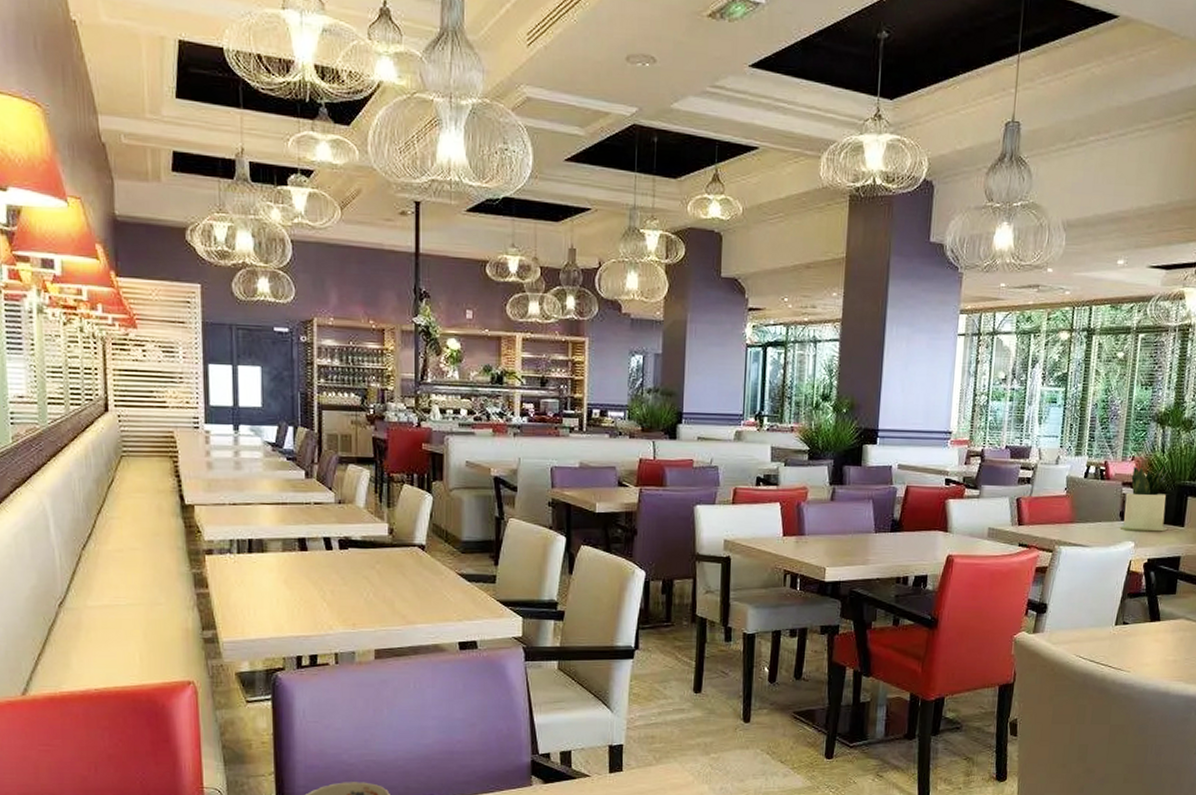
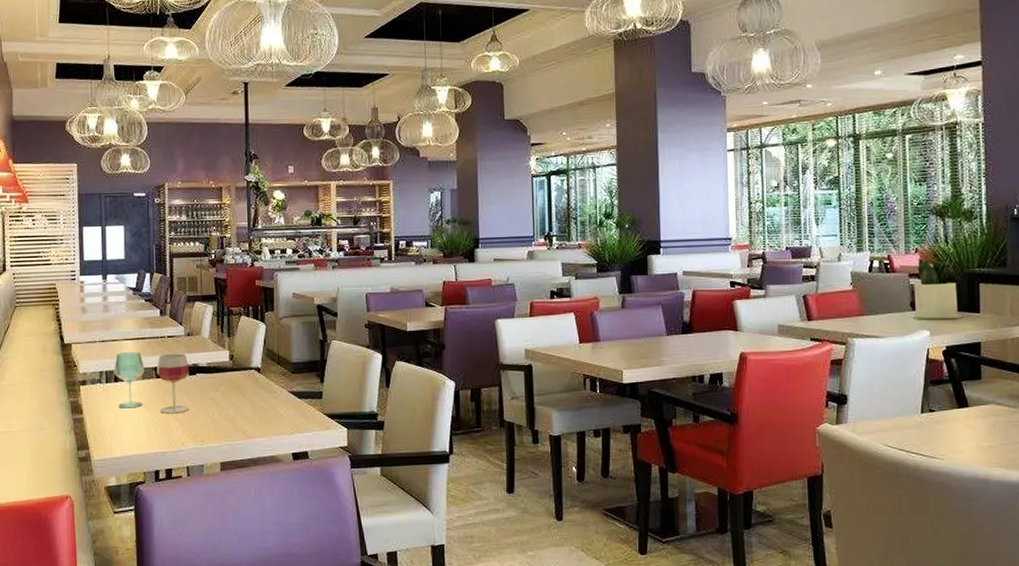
wine glass: none [247,519,285,584] -> present [113,352,145,409]
wineglass: none [300,523,340,593] -> present [156,353,189,414]

